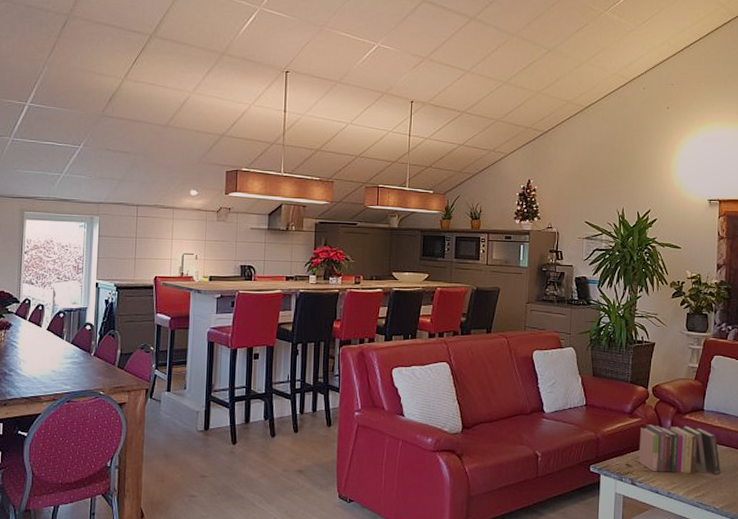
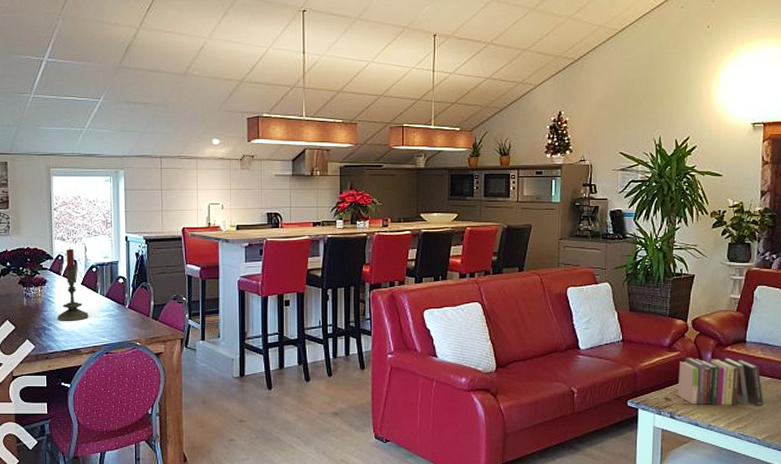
candle: none [19,291,52,367] -> present [57,247,89,321]

